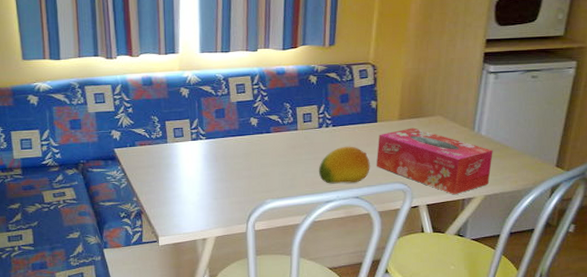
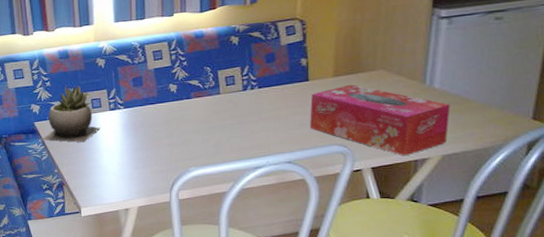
succulent plant: none [122,113,181,172] -> present [42,84,100,143]
fruit: present [318,146,370,184] -> none [244,107,303,149]

